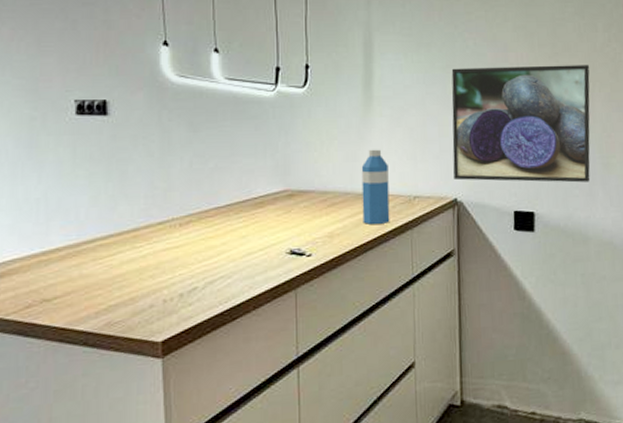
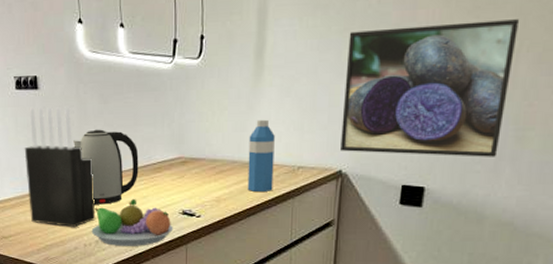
knife block: none [83,134,180,280] -> present [24,105,96,227]
kettle: none [153,160,236,249] -> present [73,129,139,205]
fruit bowl: none [173,240,280,299] -> present [91,199,174,246]

